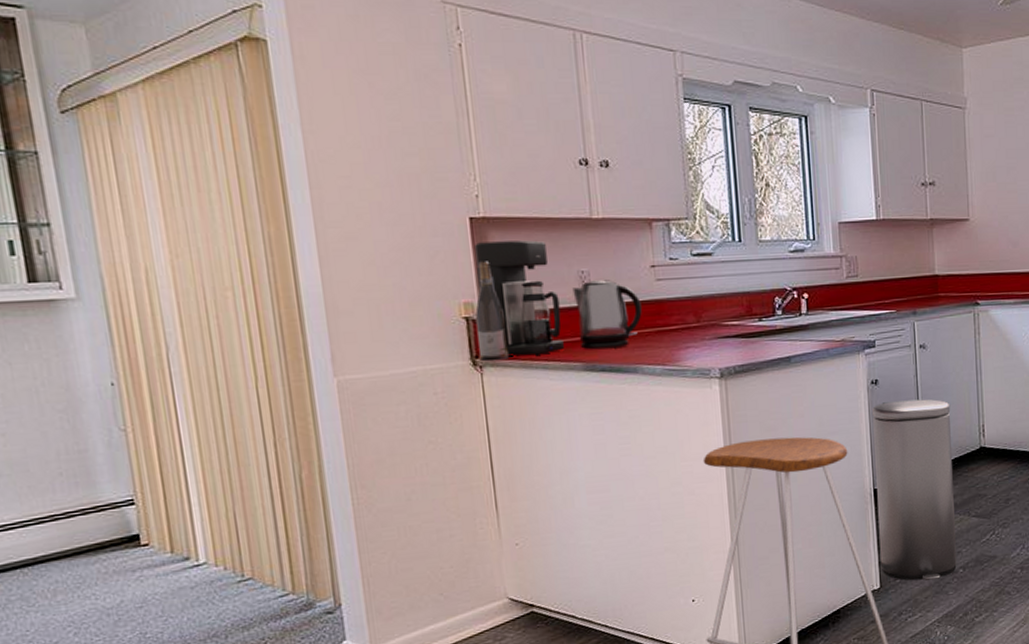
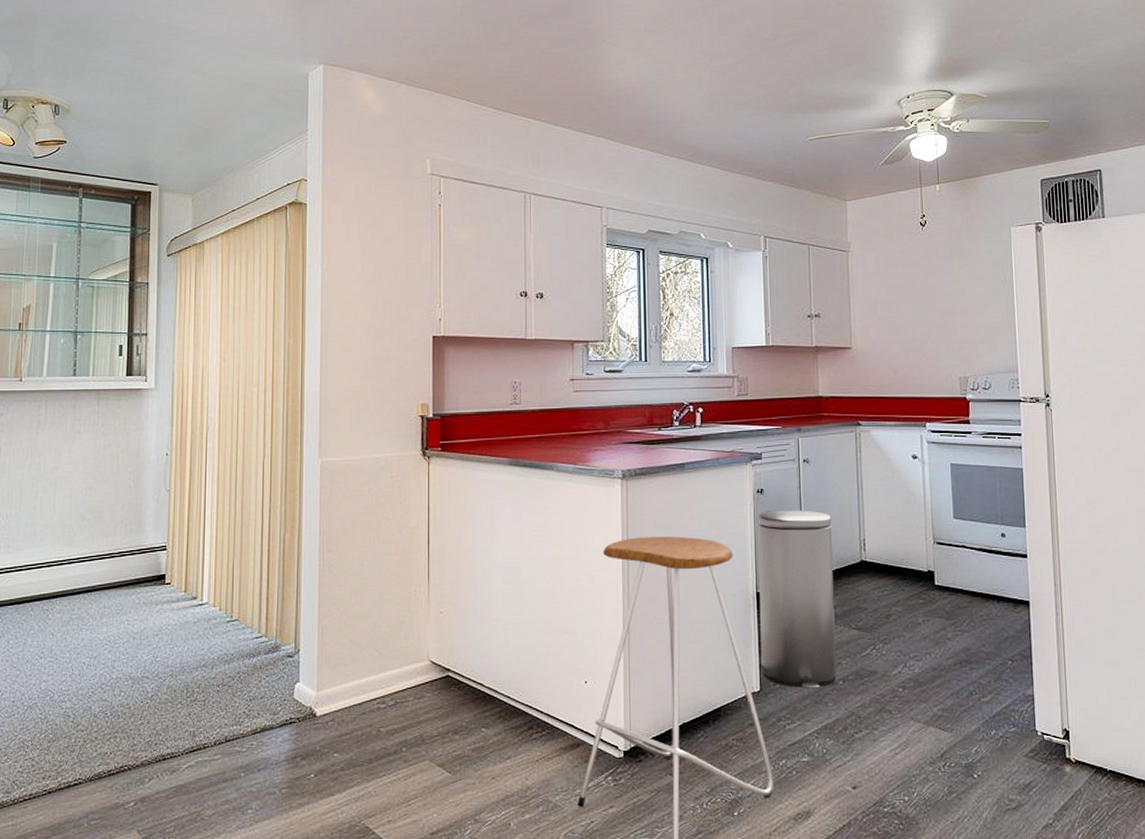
wine bottle: present [474,261,510,362] -> none [428,371,452,453]
coffee maker: present [475,240,564,356] -> none [433,355,495,450]
kettle: present [572,280,642,350] -> none [506,390,560,448]

